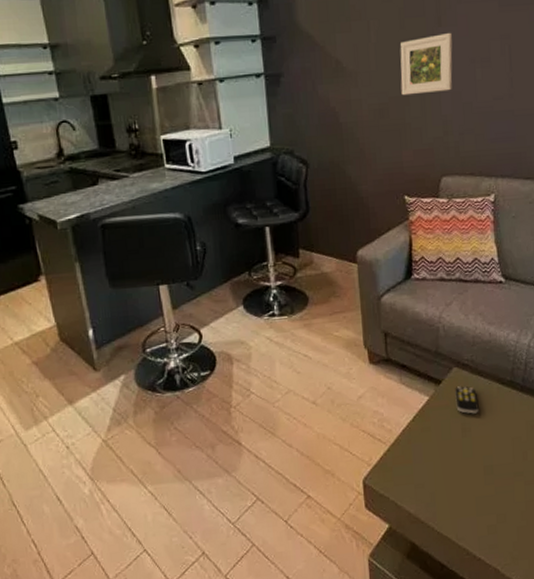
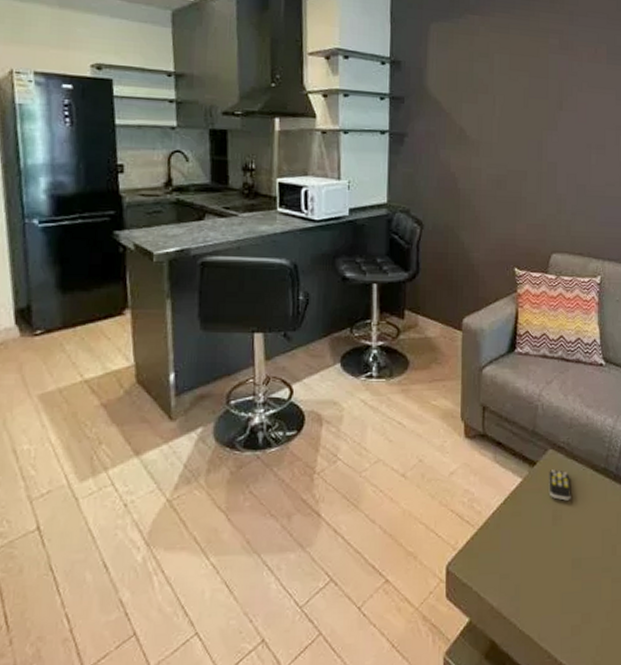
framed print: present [400,32,453,96] -> none [520,117,571,172]

